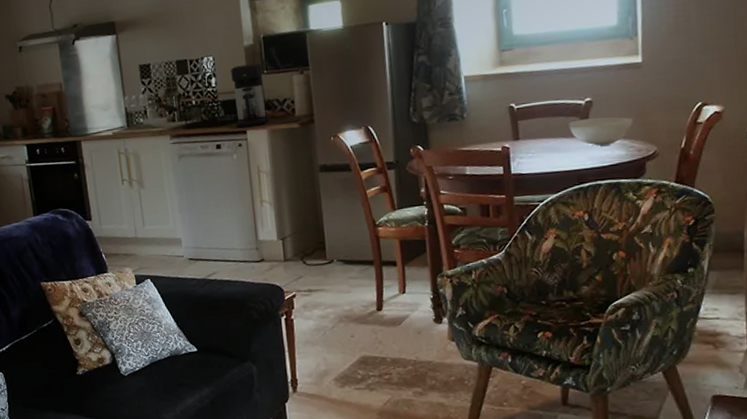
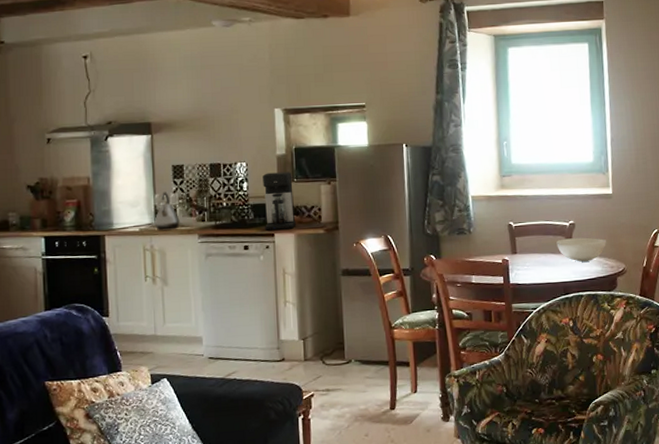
kettle: none [126,93,151,134] -> present [154,192,180,231]

